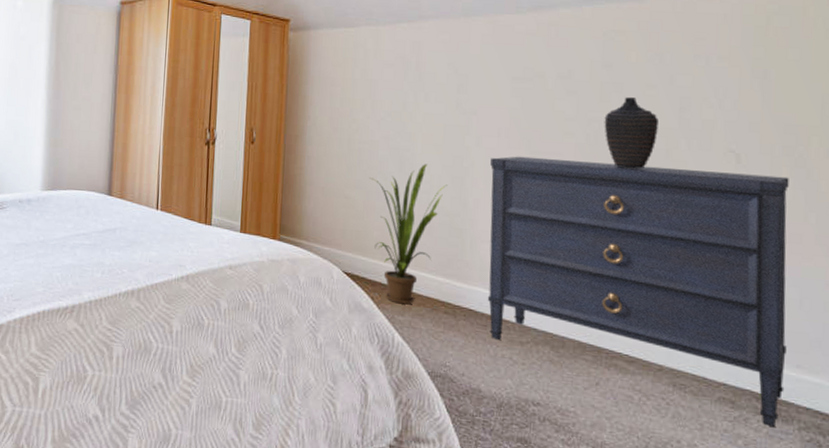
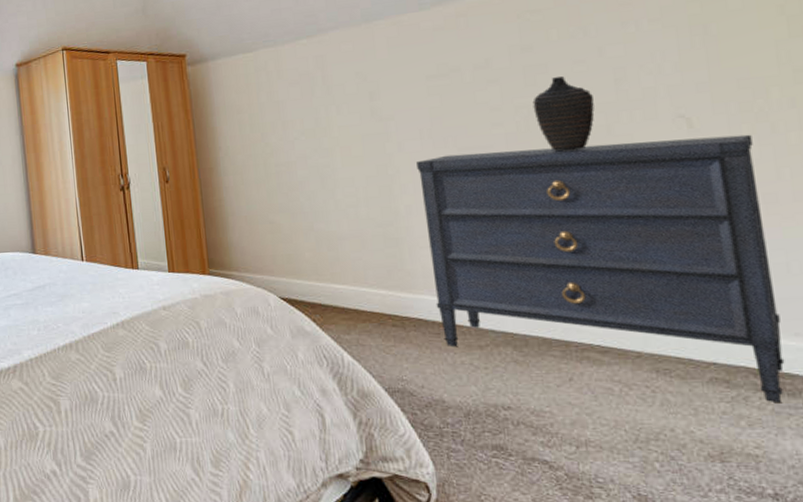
house plant: present [369,164,447,305] -> none [292,177,375,323]

